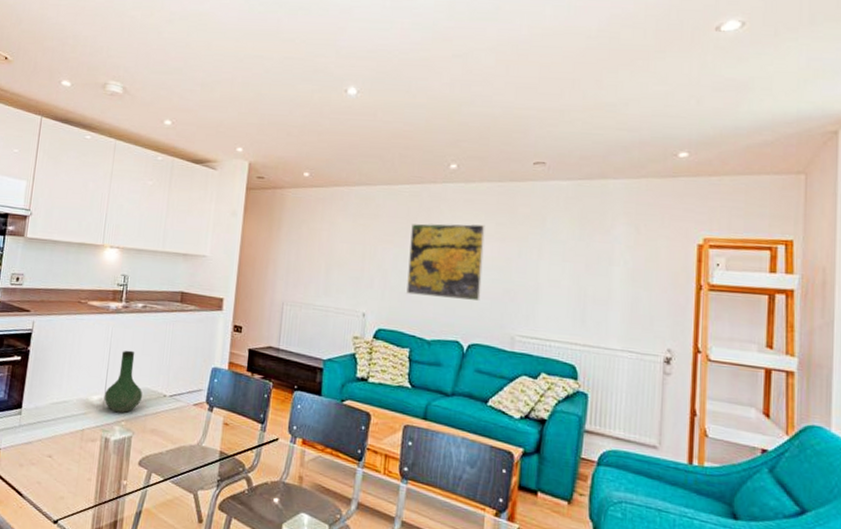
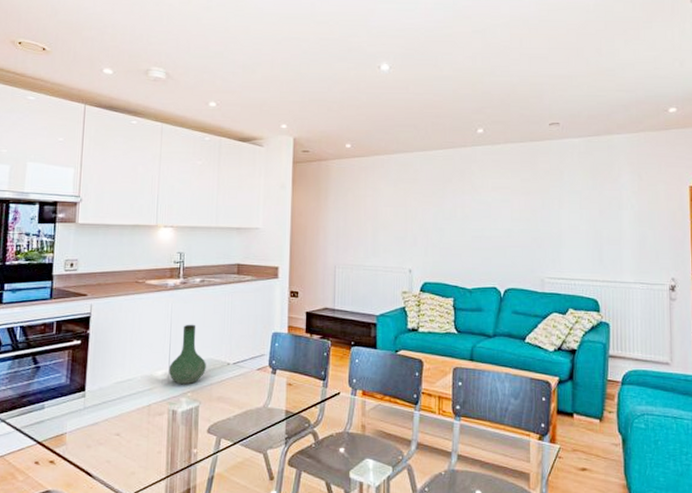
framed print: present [406,223,485,302] -> none [446,181,512,251]

